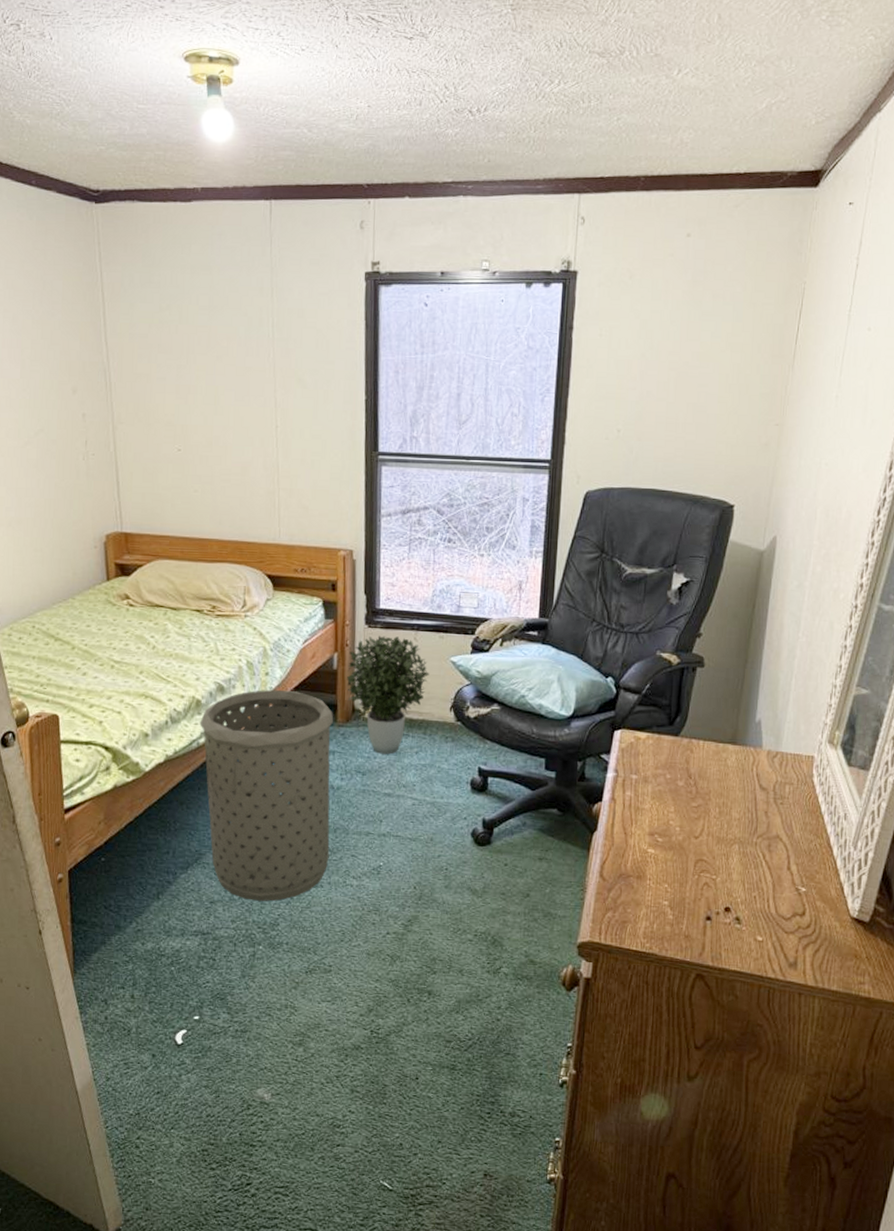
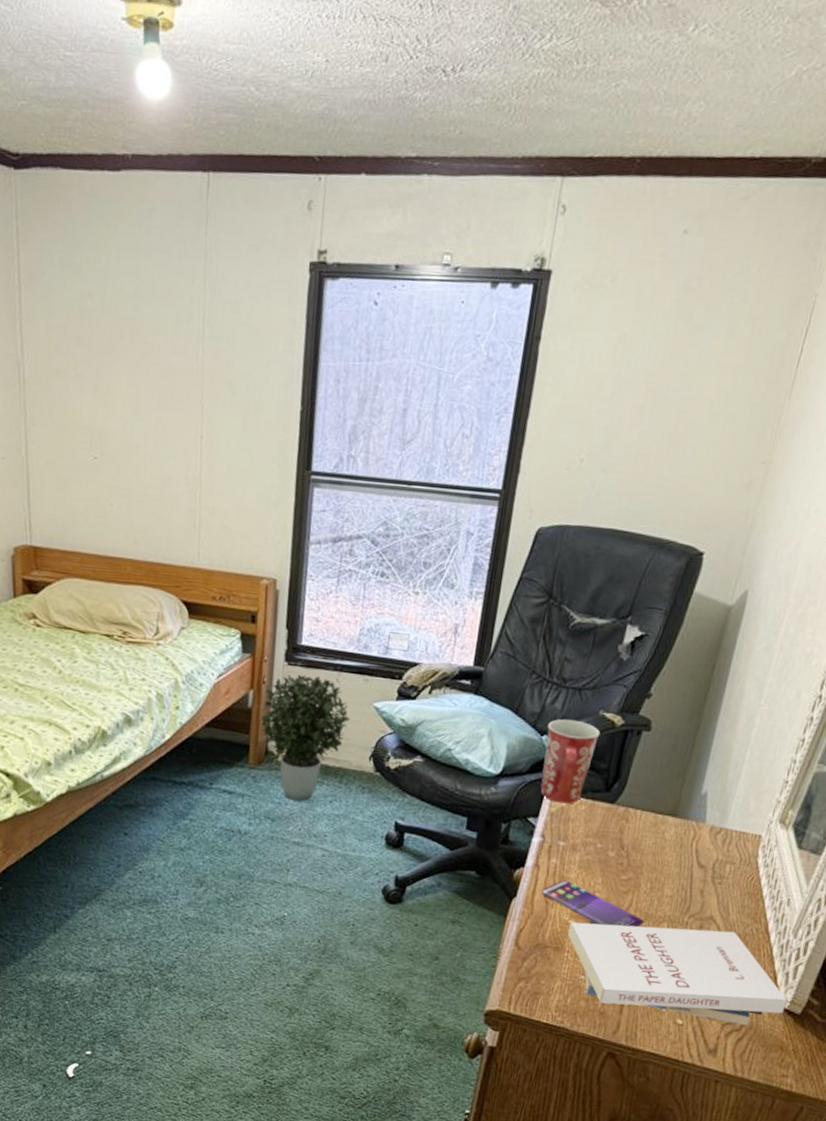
laundry basket: present [200,689,333,902] -> none [104,724,245,944]
mug: none [609,661,659,739] -> present [540,718,601,804]
smartphone: none [620,810,717,852] -> present [541,879,645,928]
books: none [647,848,855,937] -> present [567,920,787,1025]

